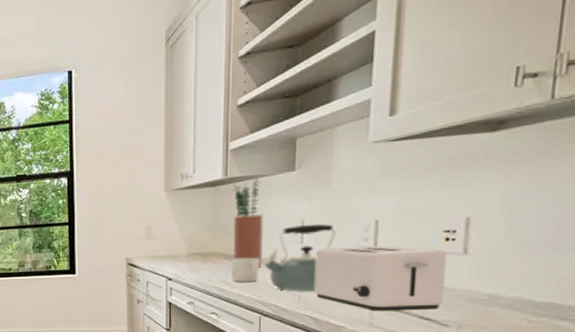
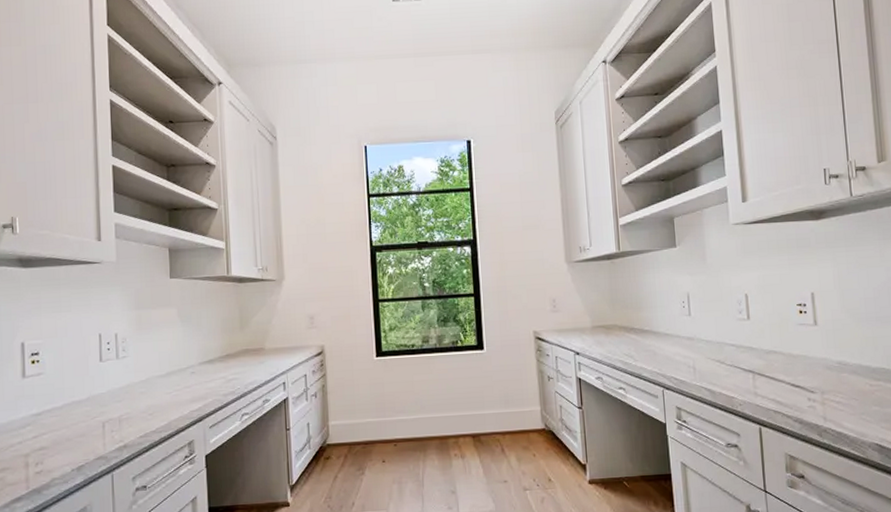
mug: present [231,257,259,283] -> none [631,329,657,356]
vase: present [233,177,264,268] -> none [626,252,659,340]
kettle: present [260,224,336,293] -> none [657,297,716,365]
toaster: present [314,245,448,312] -> none [702,317,807,381]

